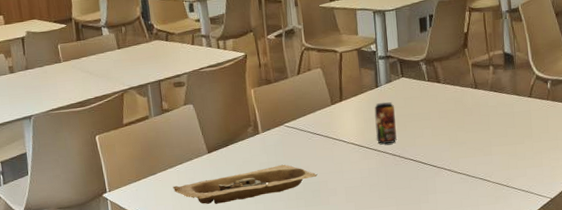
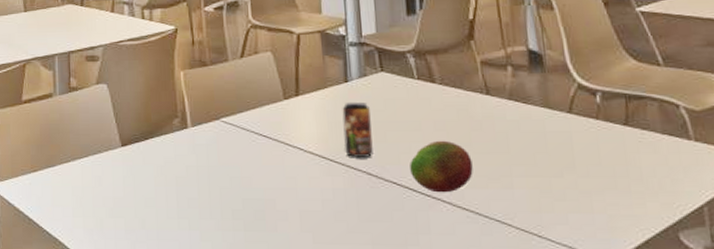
takeout container: present [172,164,318,204] -> none [74,171,262,213]
fruit: none [422,125,465,164] -> present [410,140,473,193]

